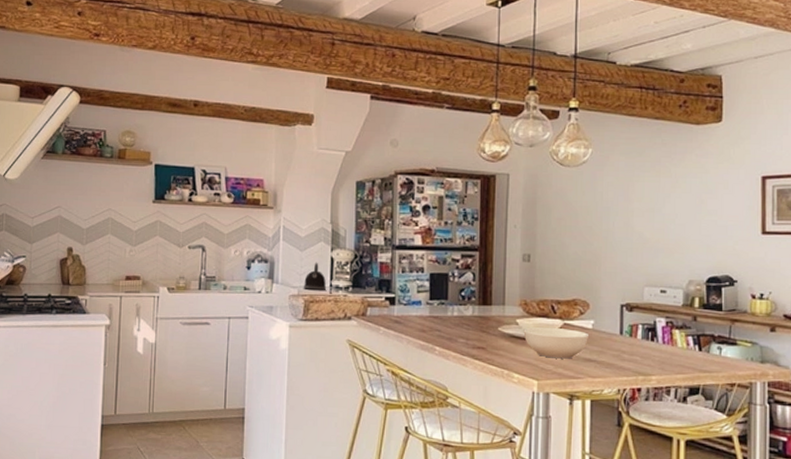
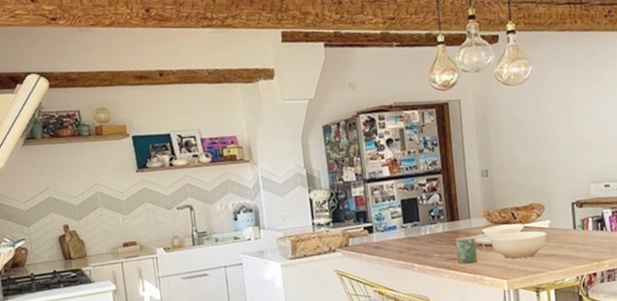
kettle: present [304,262,326,291] -> none [288,204,309,231]
mug: none [484,324,517,356] -> present [455,236,485,264]

